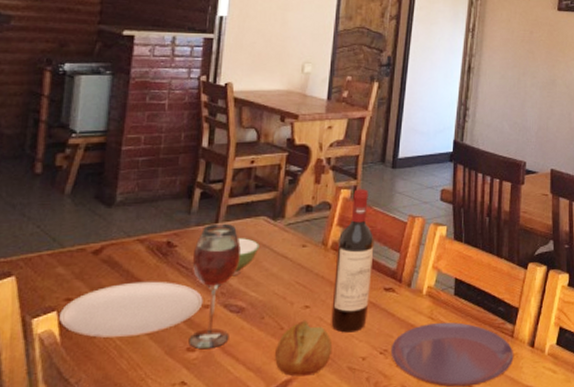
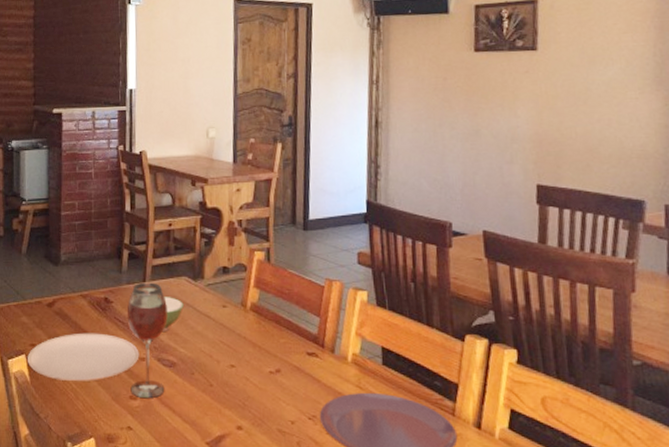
bread roll: present [275,320,332,376] -> none [207,378,260,434]
wine bottle: present [331,189,375,333] -> none [256,251,293,395]

